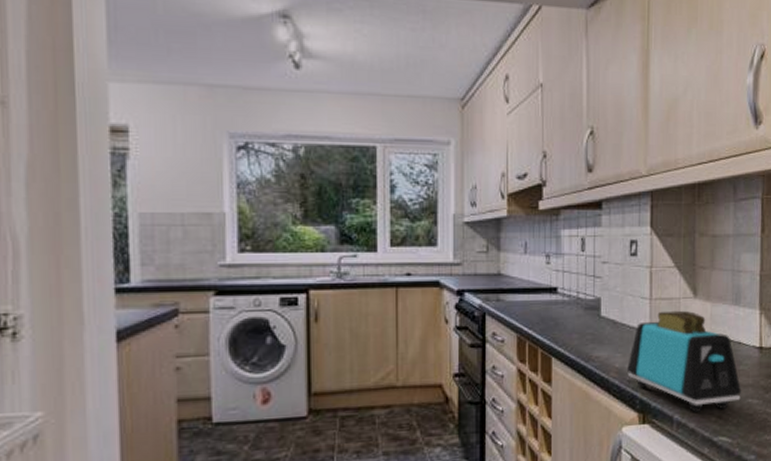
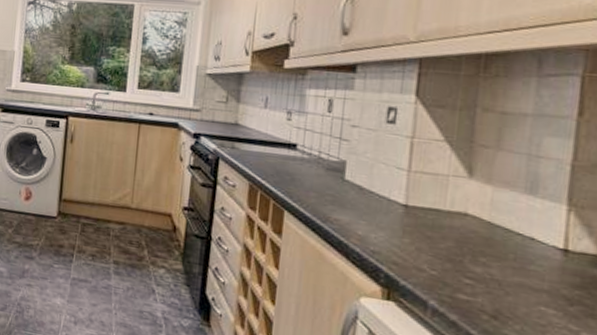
toaster: present [627,310,741,412] -> none [372,185,530,310]

